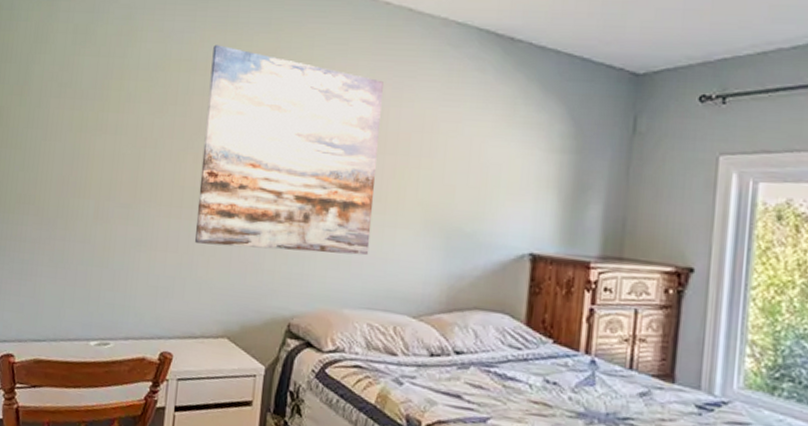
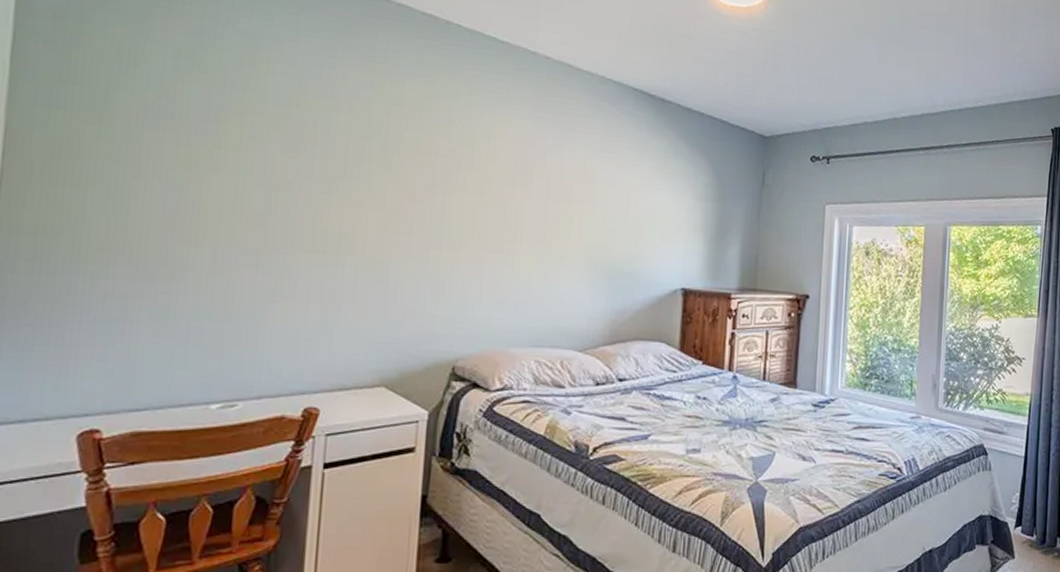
wall art: present [195,44,384,256] -> none [342,84,545,296]

